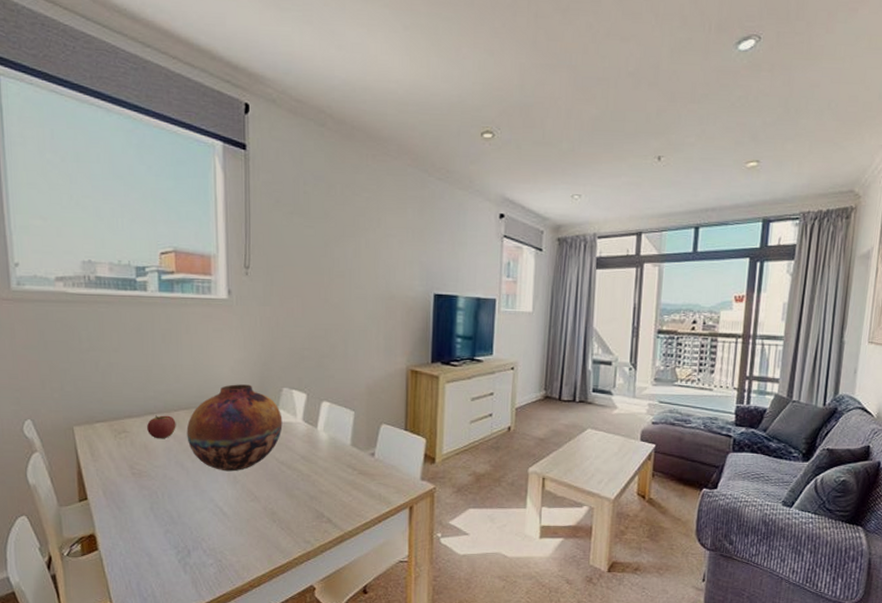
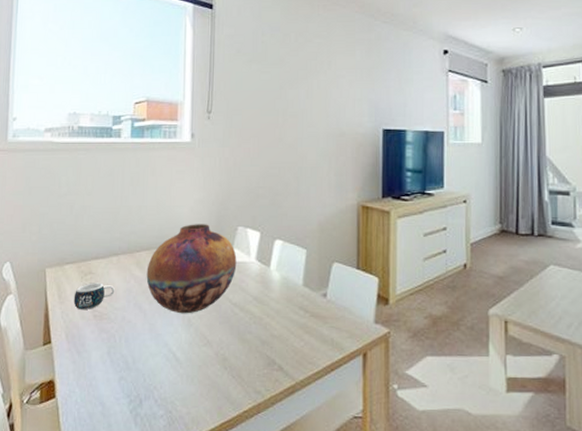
mug: none [108,441,153,467] -> present [73,282,115,309]
apple: present [147,415,176,439] -> none [111,256,138,281]

